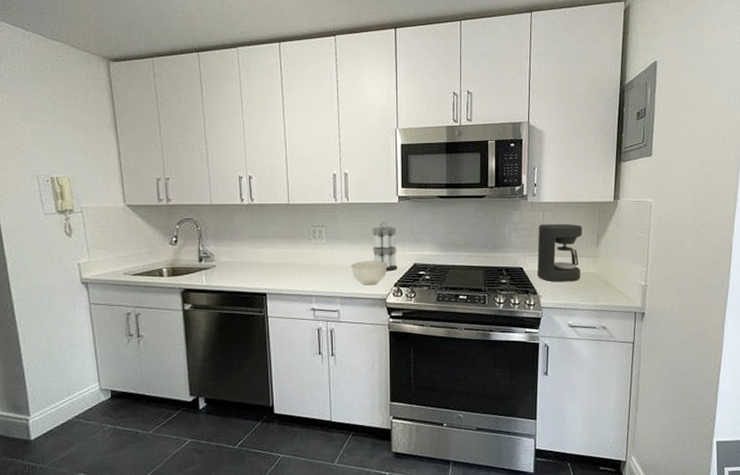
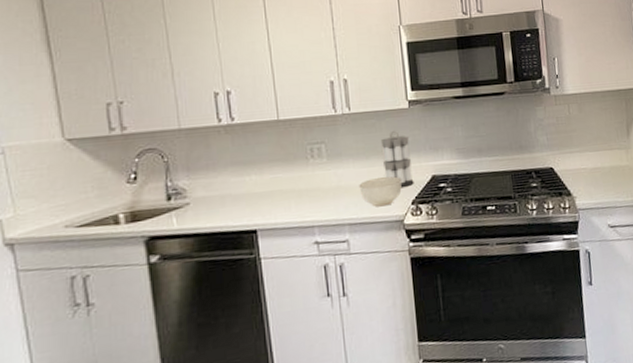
coffee maker: present [537,223,583,282] -> none [565,115,615,180]

